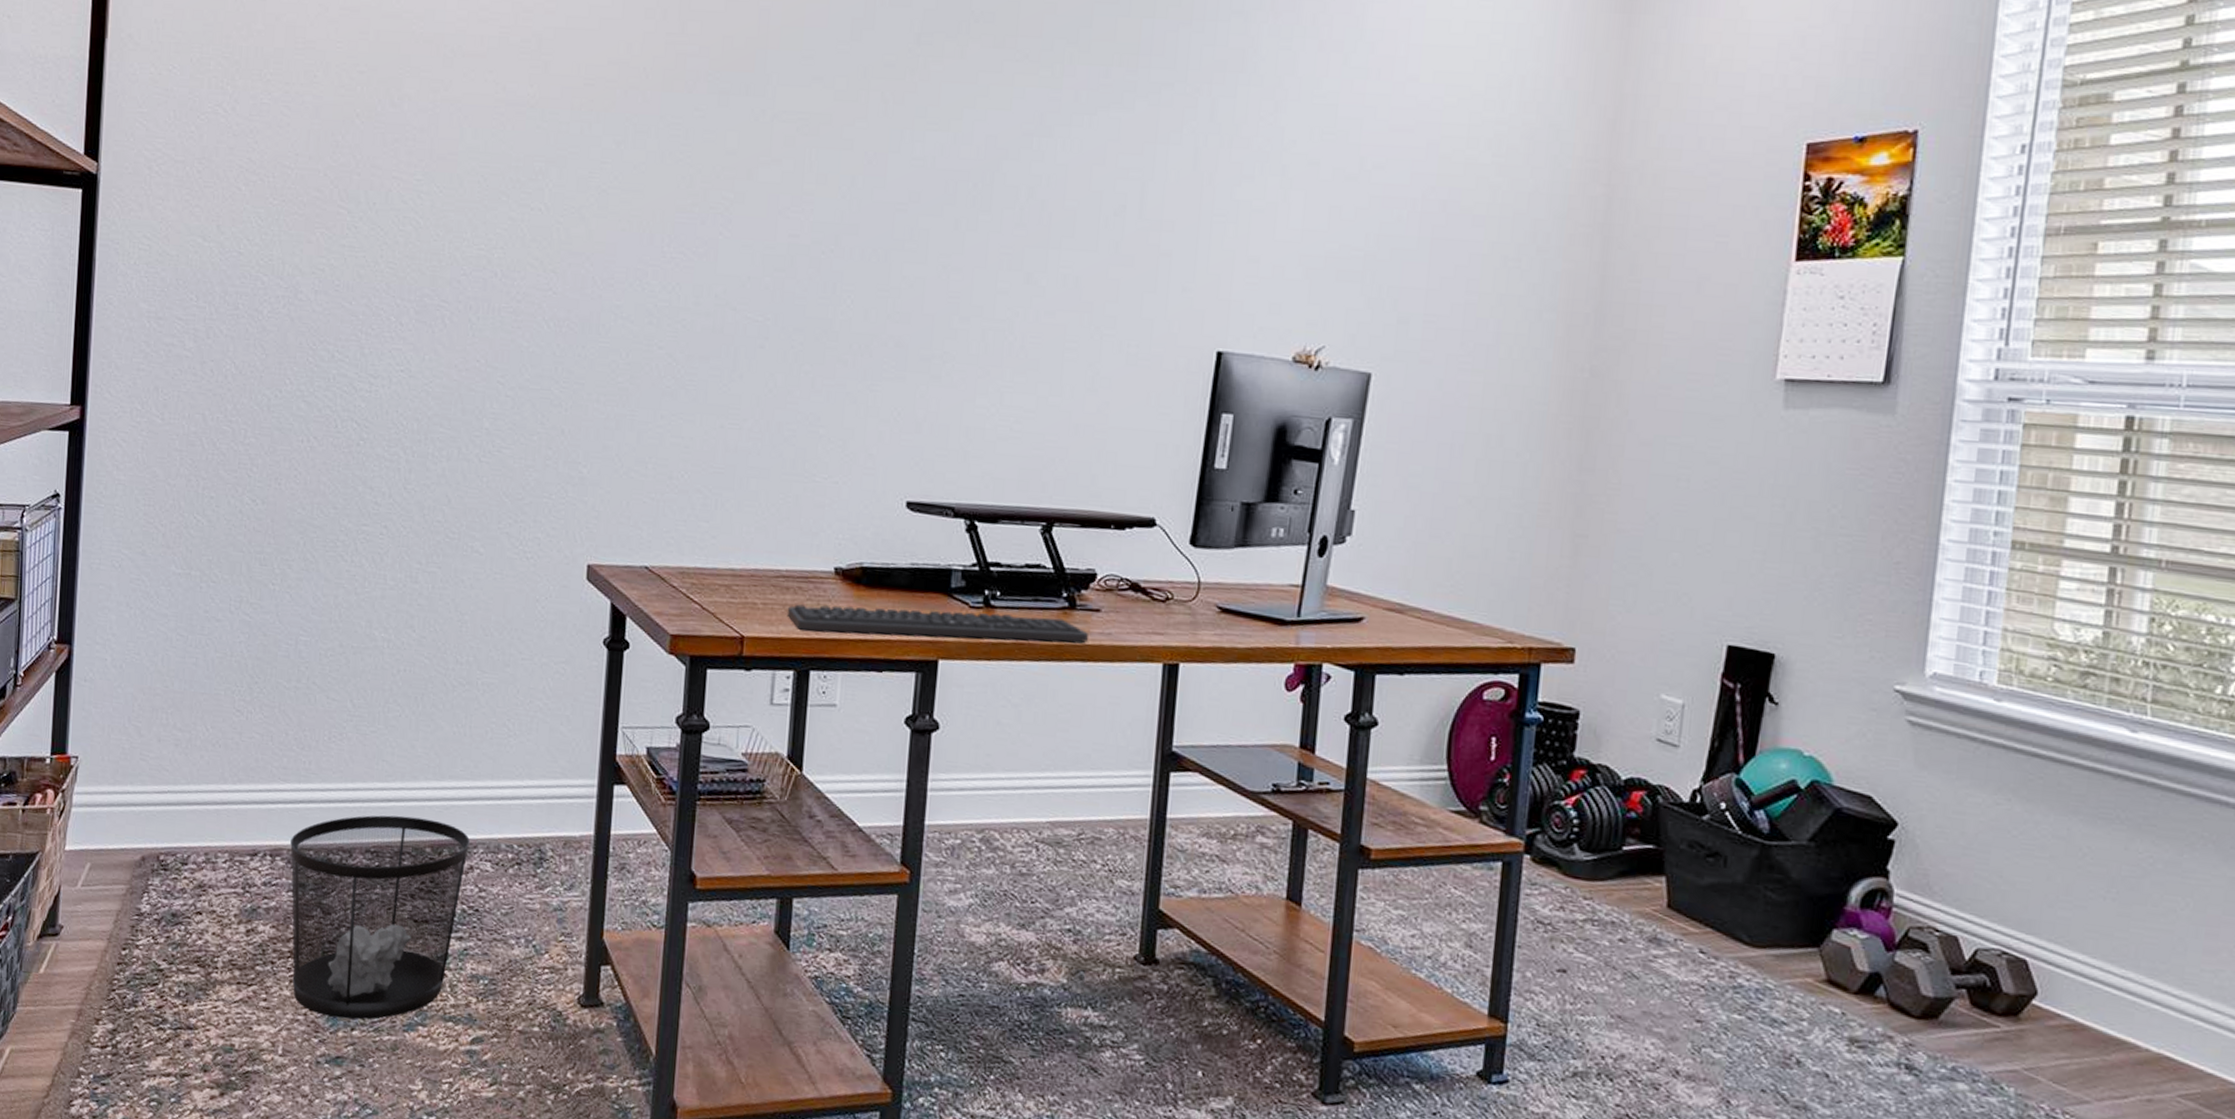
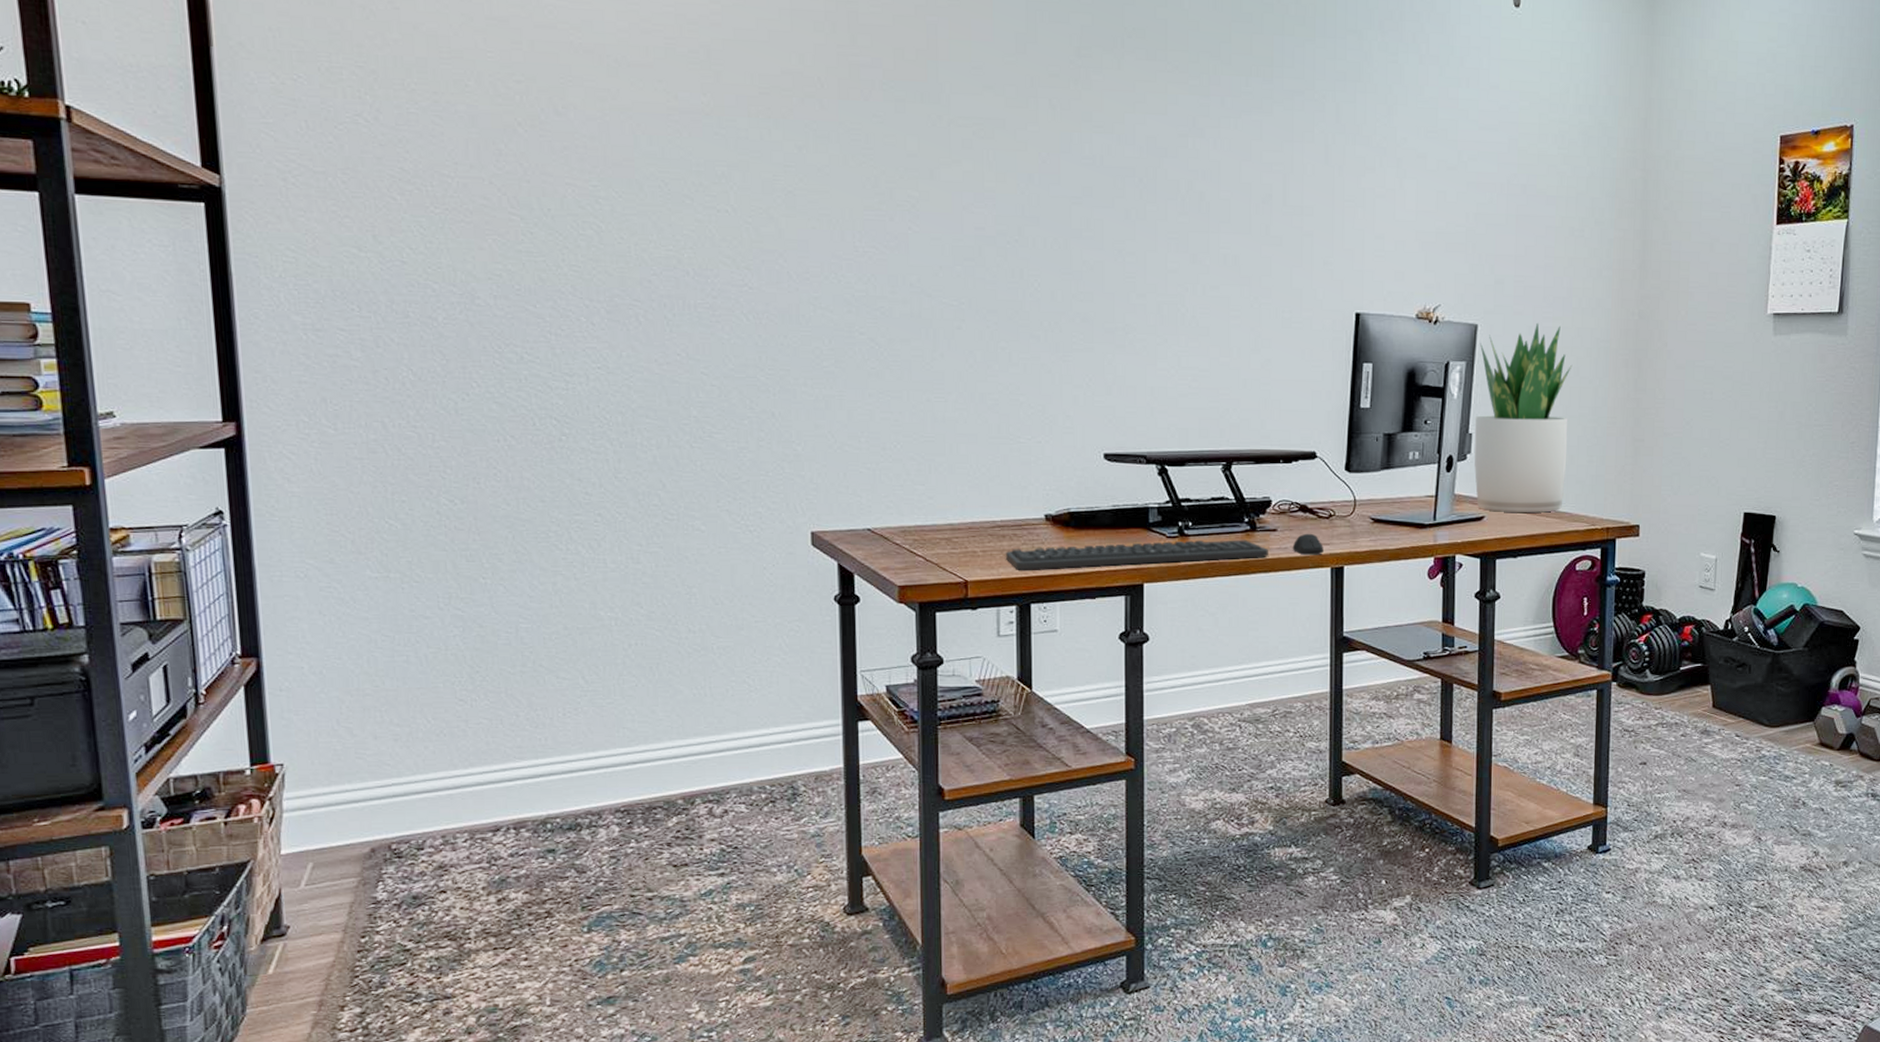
waste bin: present [290,815,470,1020] -> none [534,774,722,963]
computer mouse: none [1117,617,1156,646] -> present [1292,533,1323,555]
planter: none [1354,374,1495,620] -> present [1474,322,1573,513]

